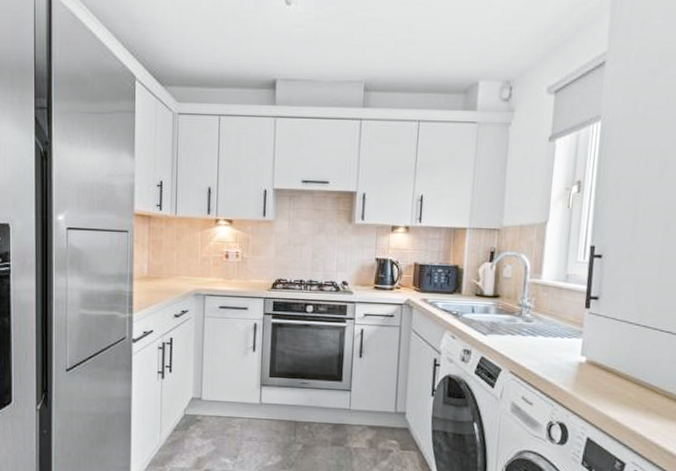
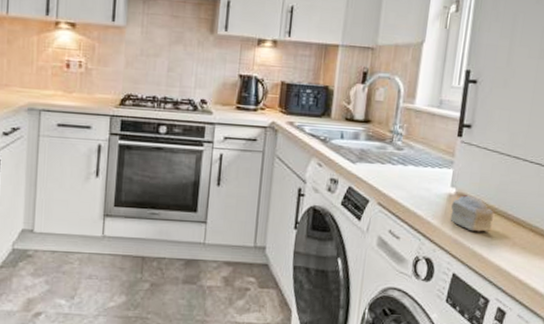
cake slice: none [582,363,626,398] -> present [450,195,494,232]

